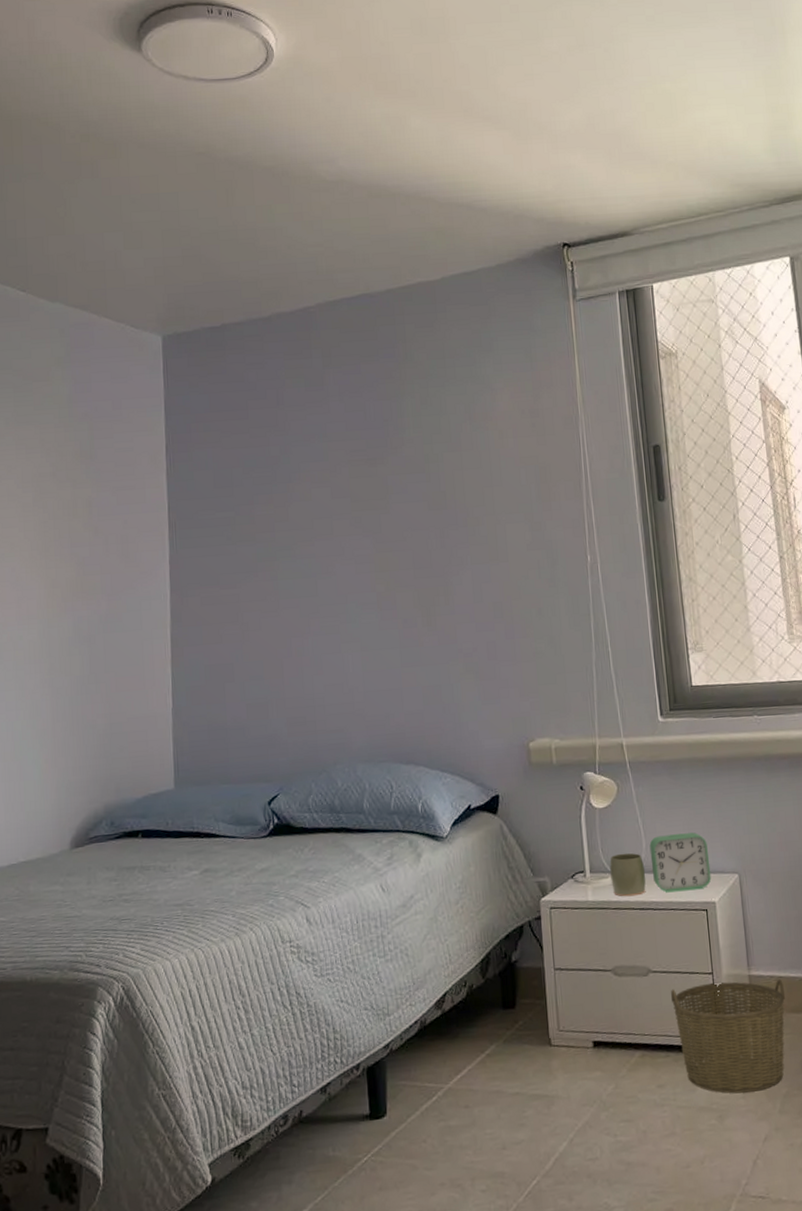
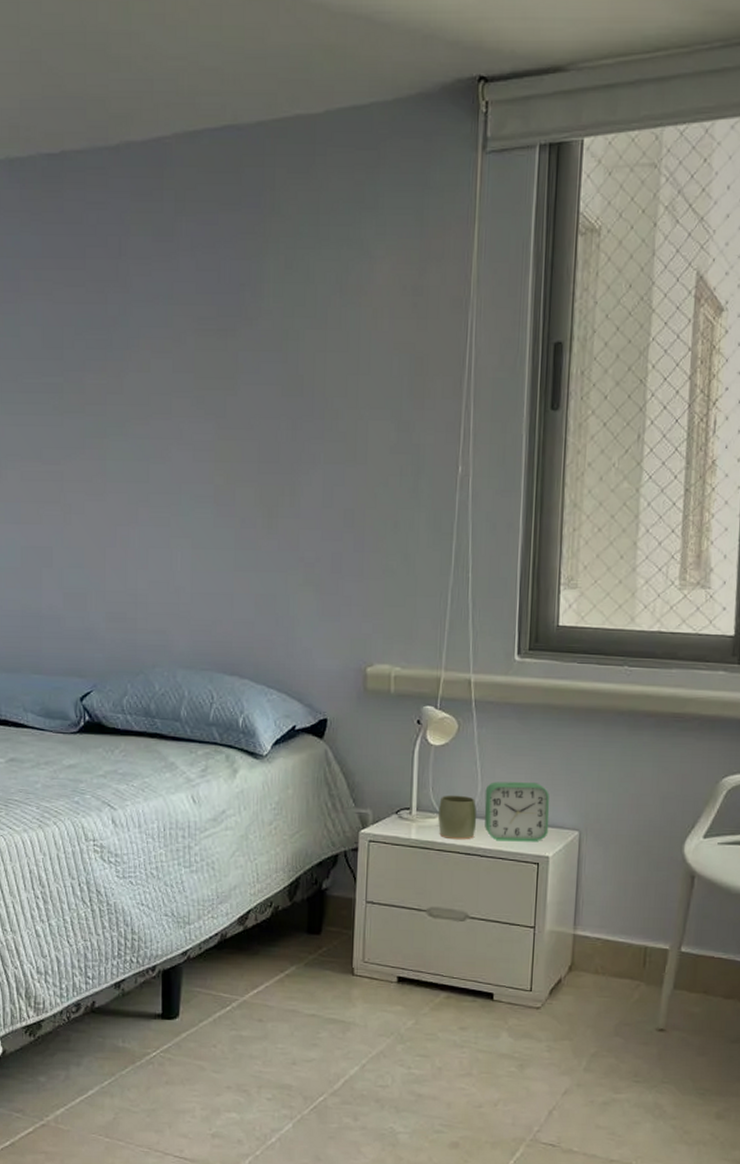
basket: present [671,979,785,1094] -> none [487,937,610,1047]

